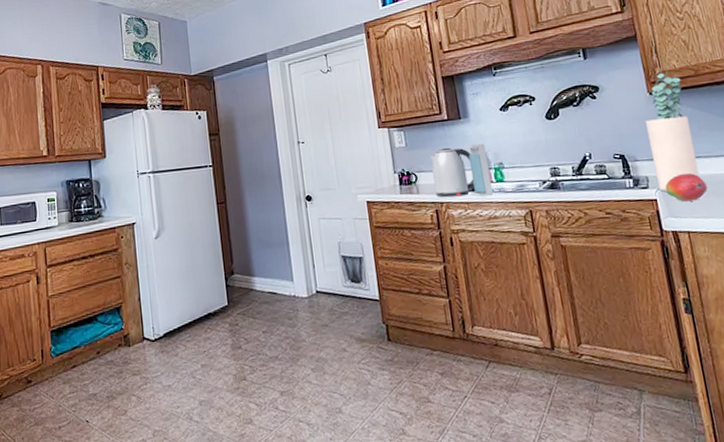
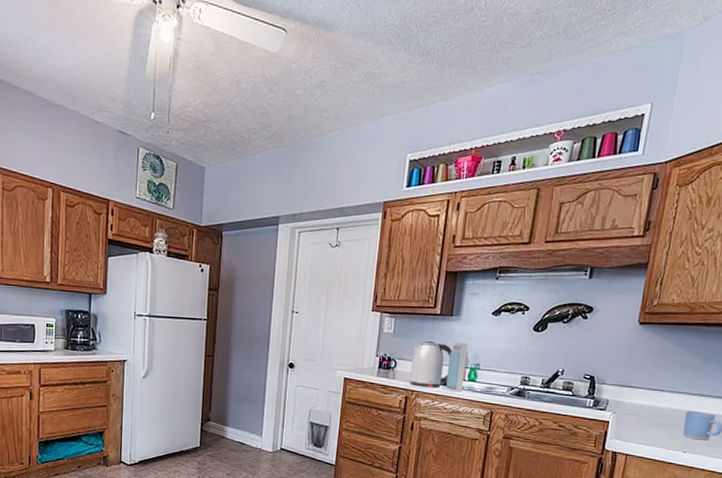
vase: present [645,67,700,193] -> none [615,299,675,417]
fruit: present [664,172,708,202] -> none [620,402,660,429]

